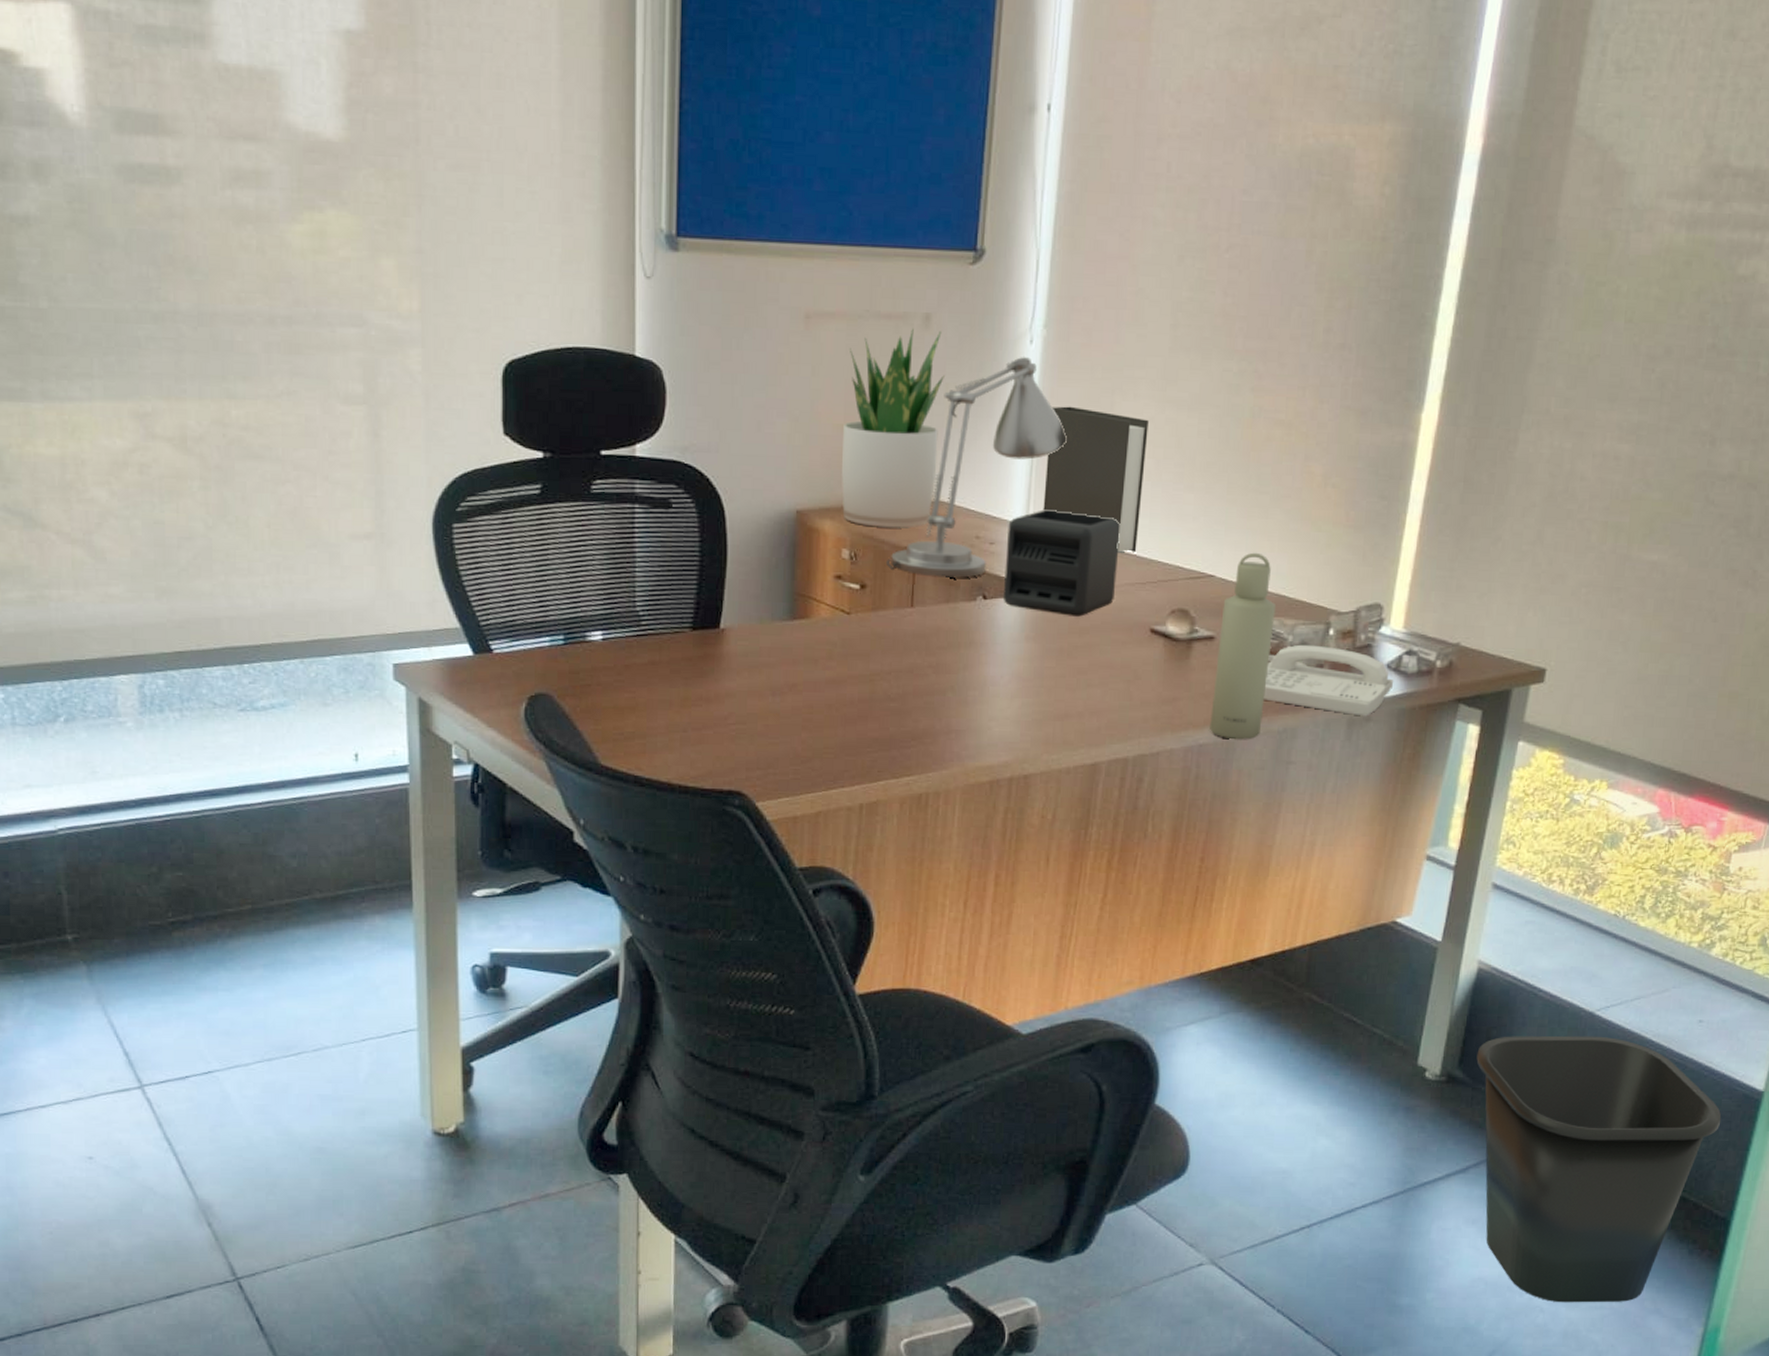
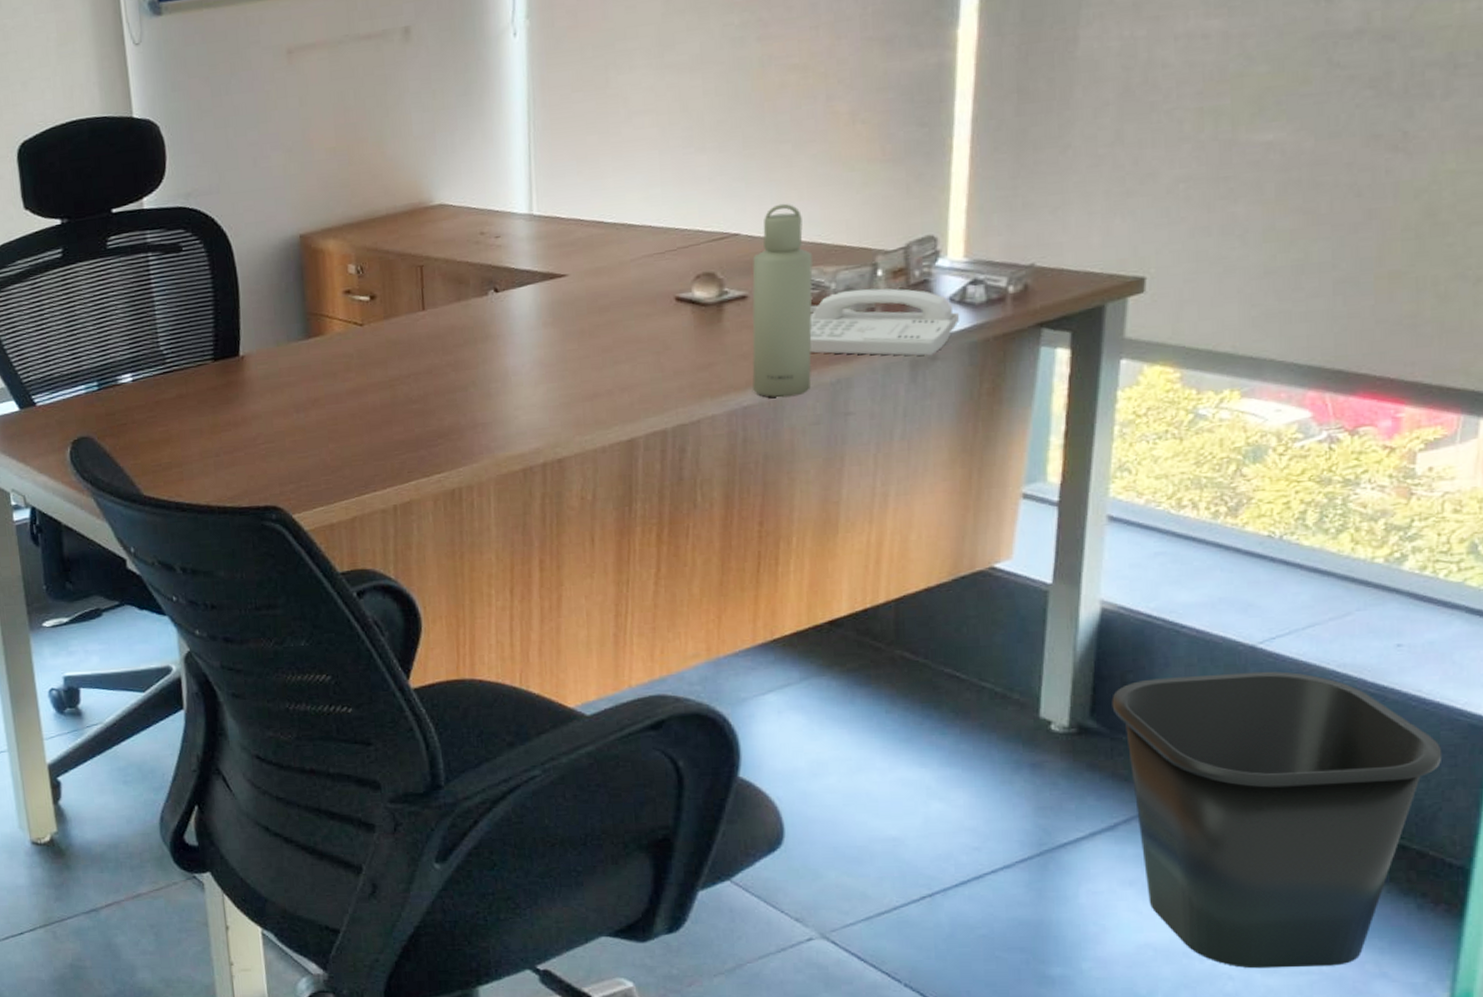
planter: present [841,328,944,528] -> none [334,40,433,240]
desk lamp: present [885,356,1068,579] -> none [392,49,565,279]
desk organizer: present [1002,508,1120,618] -> none [512,192,633,297]
binder: present [1043,406,1149,553] -> none [543,89,651,226]

